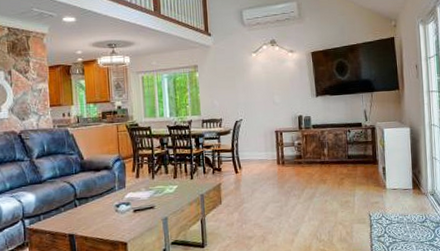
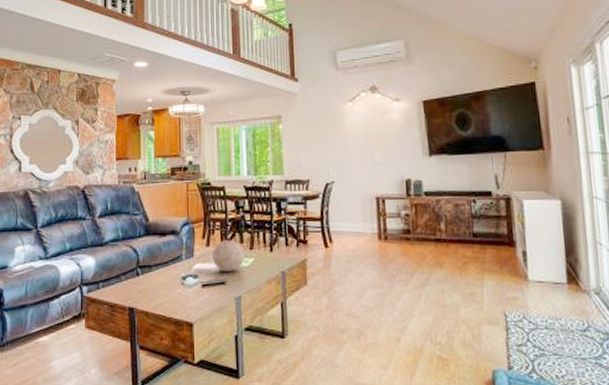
decorative ball: none [142,171,169,199] -> present [213,240,244,273]

